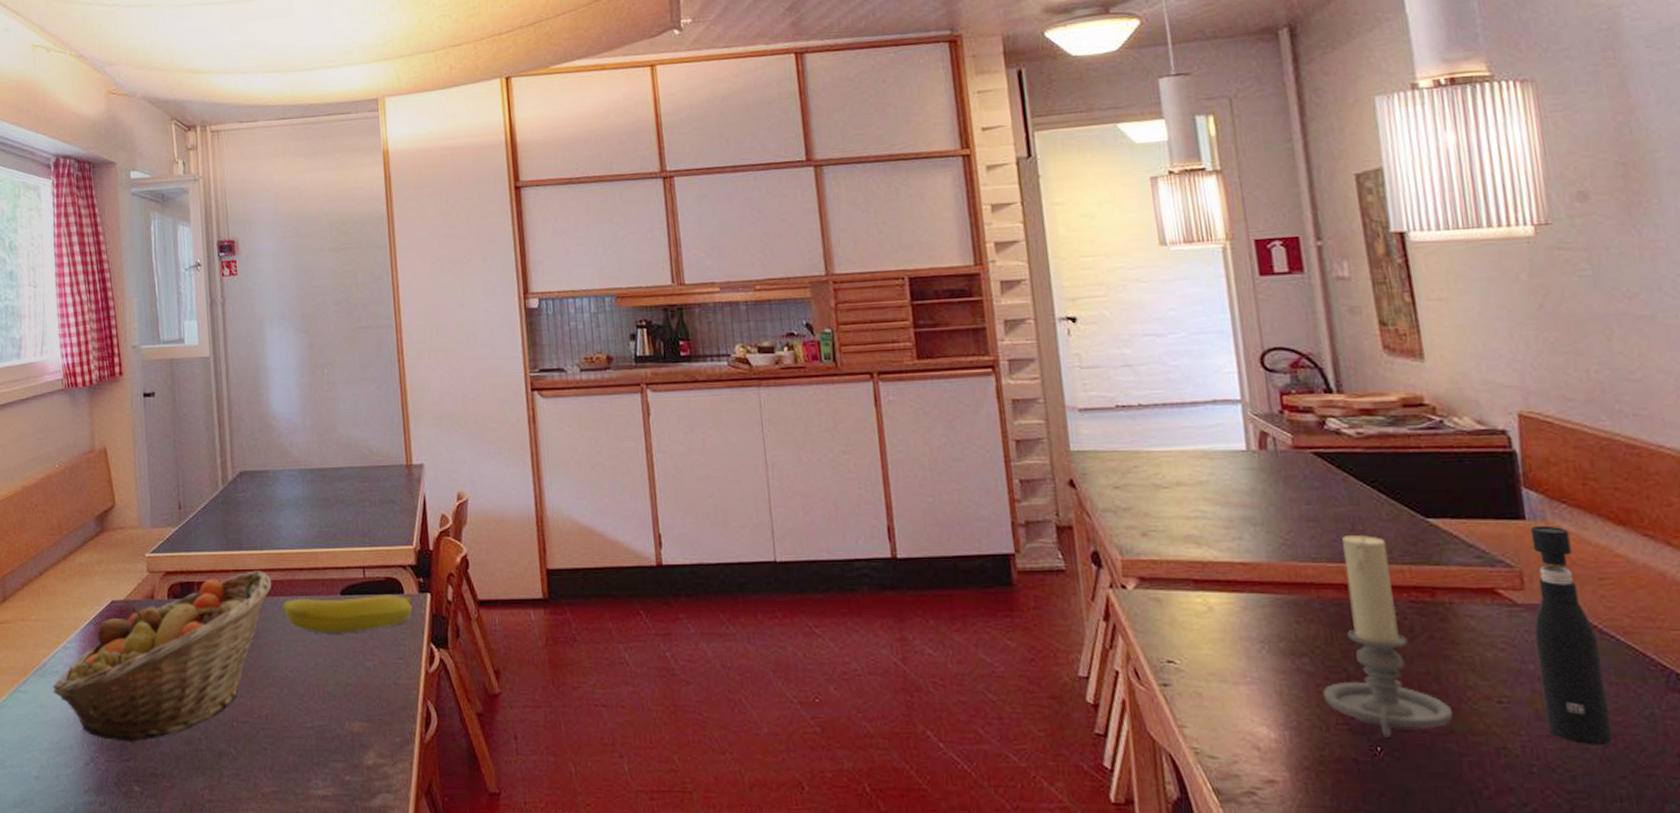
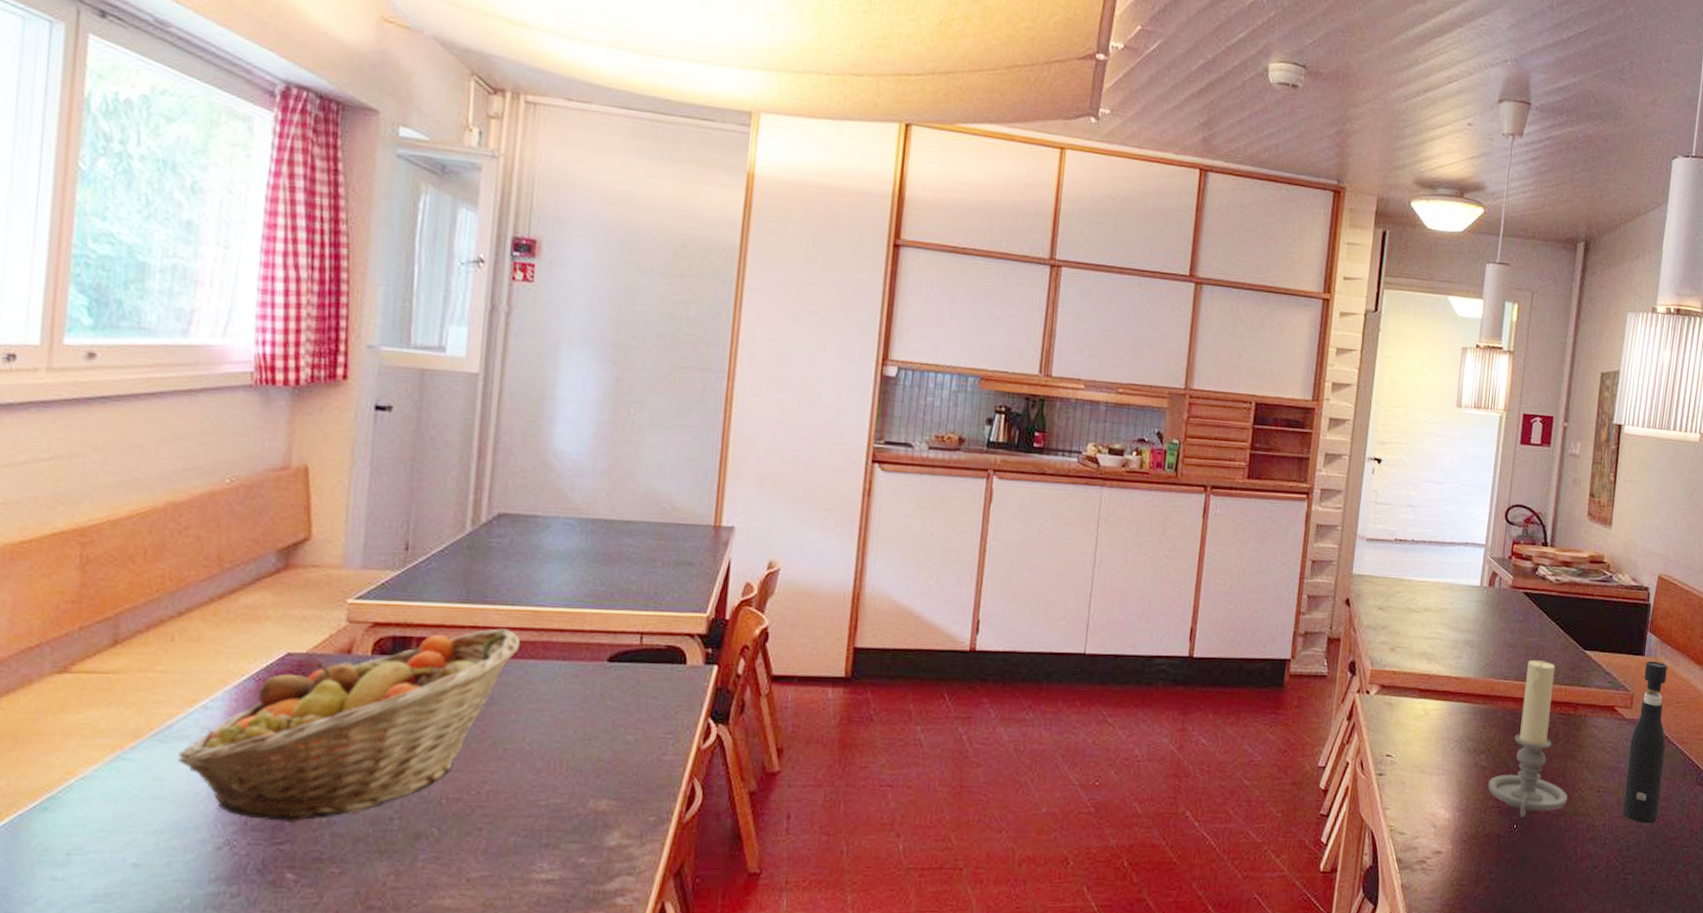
banana: present [282,594,413,634] -> none [529,662,696,704]

